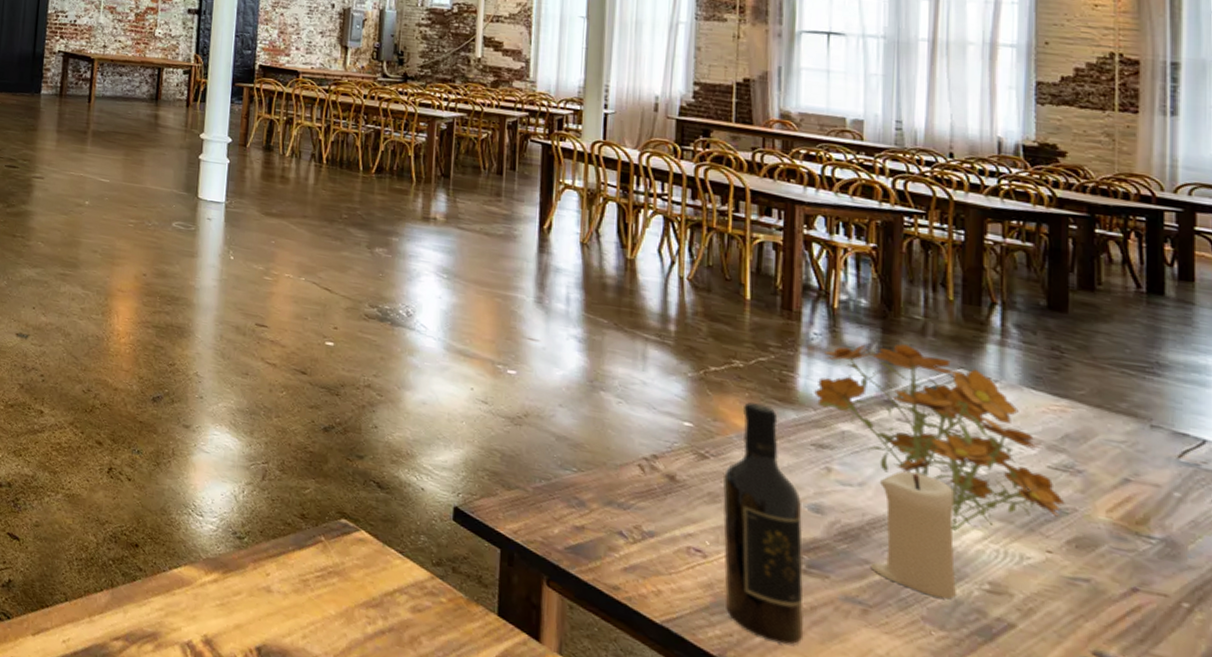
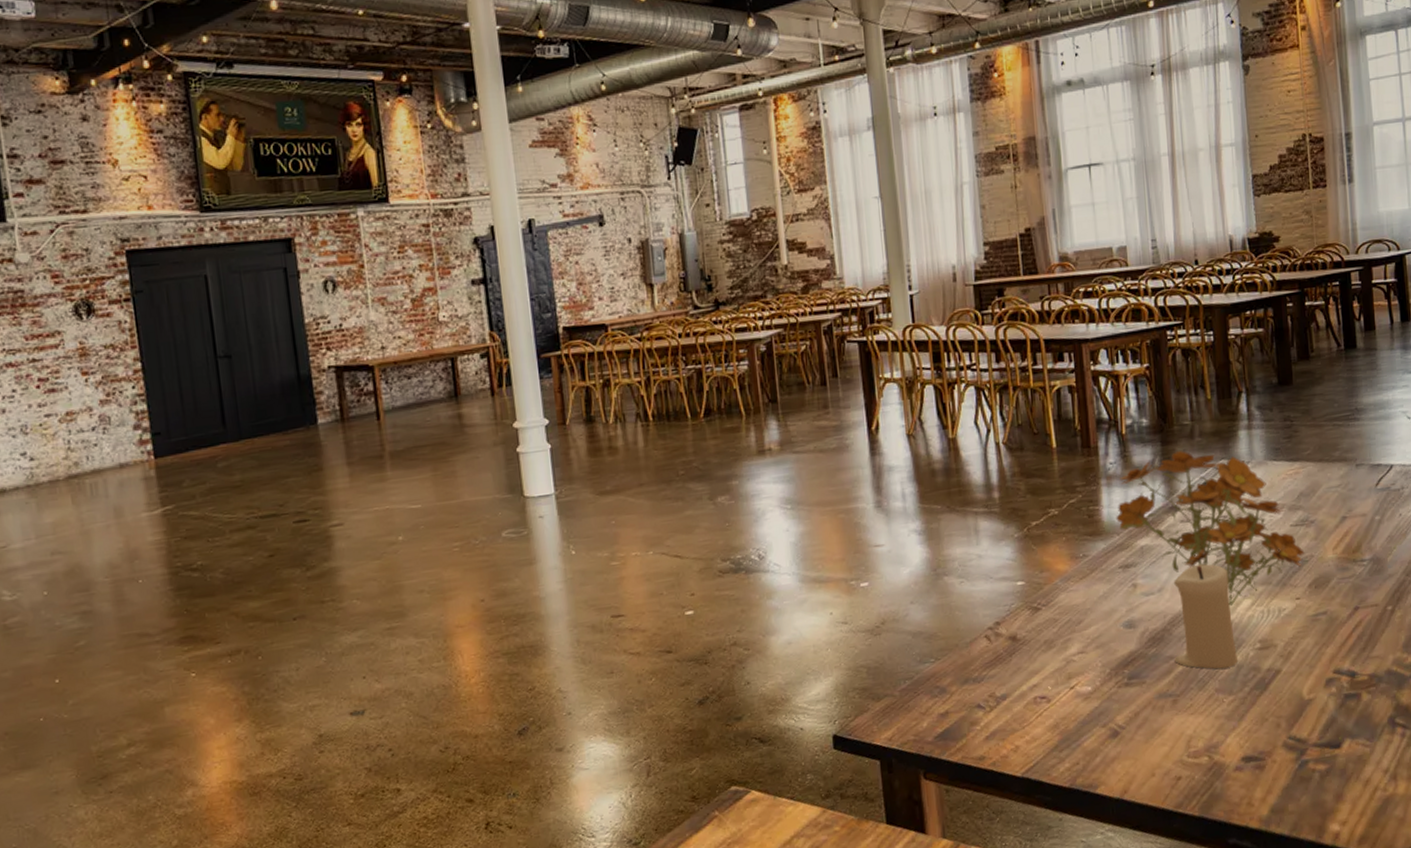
wine bottle: present [723,402,804,644] -> none [1055,543,1133,756]

